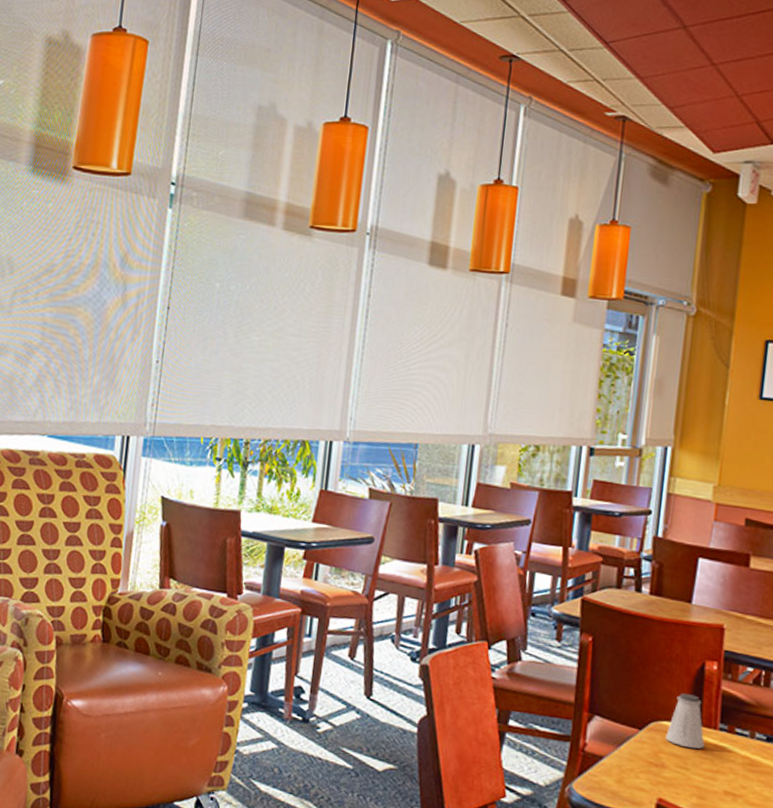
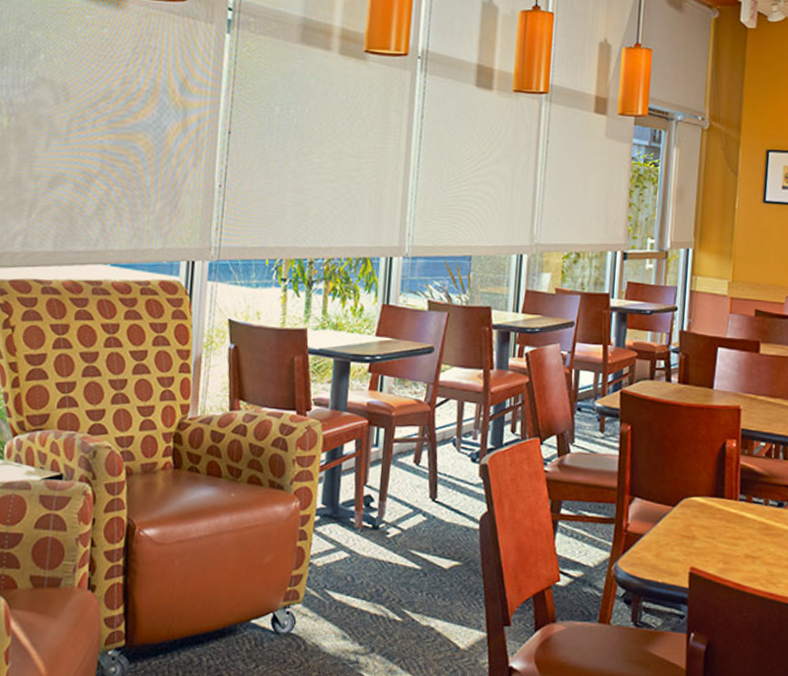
saltshaker: present [665,693,705,749] -> none [695,470,728,520]

